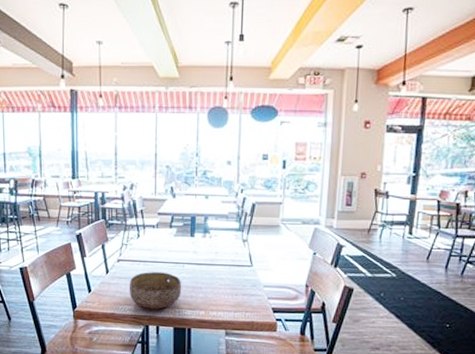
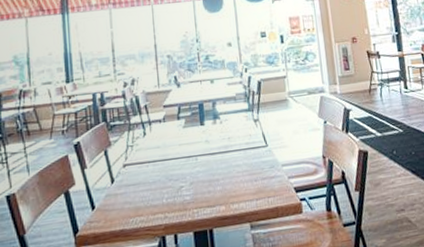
bowl: present [129,272,181,309] -> none [138,169,197,216]

